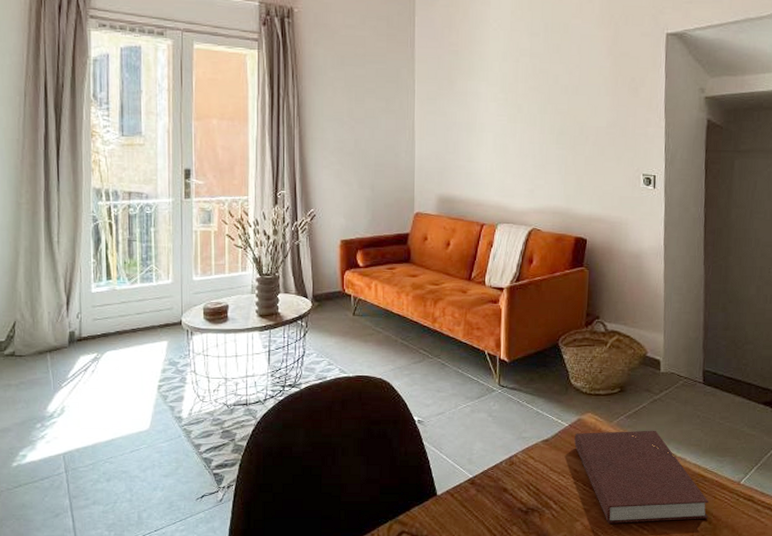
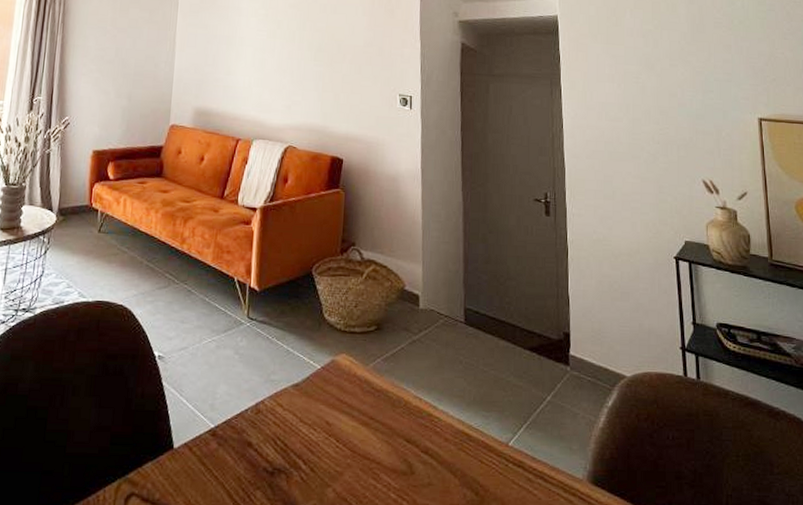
notebook: present [574,430,709,523] -> none [327,376,476,491]

